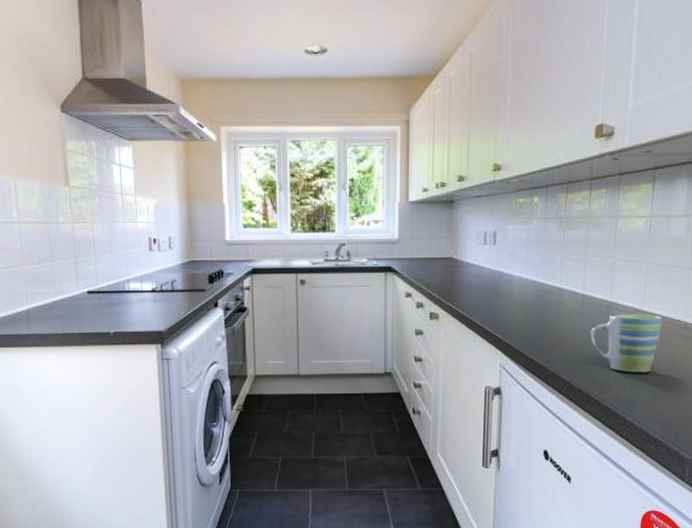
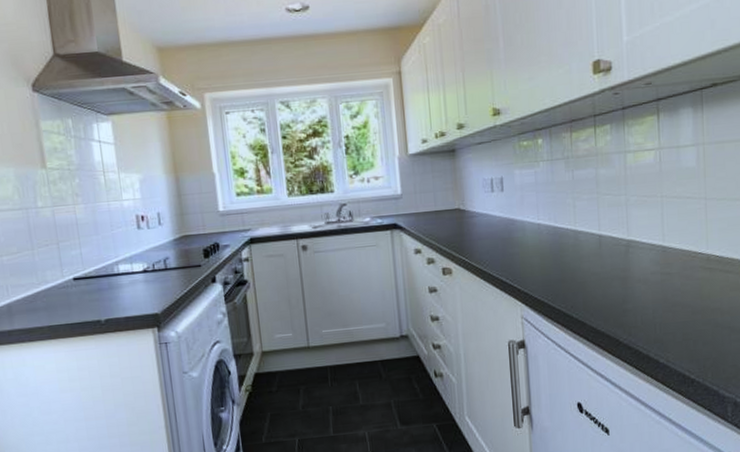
mug: present [589,314,663,373] -> none [611,249,684,312]

